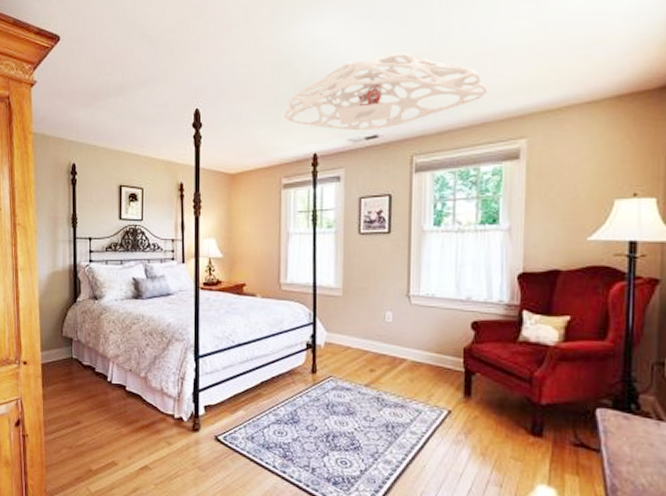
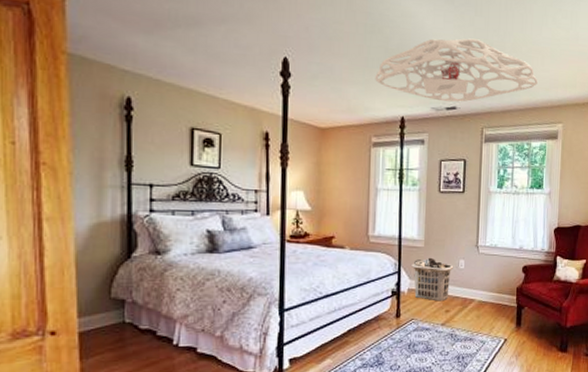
clothes hamper: none [328,307,379,359] -> present [411,257,454,302]

